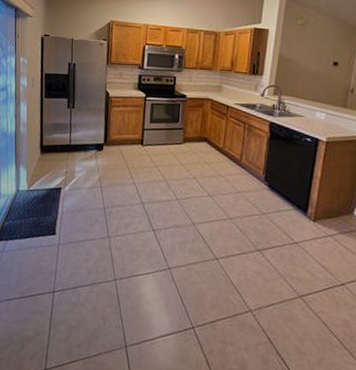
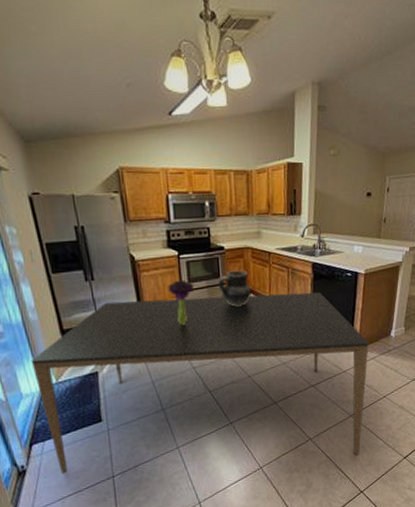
dining table: none [13,128,327,348] -> present [30,292,369,474]
bouquet: none [131,119,155,160] -> present [168,279,195,325]
ceramic jug: none [176,117,206,152] -> present [218,270,251,307]

